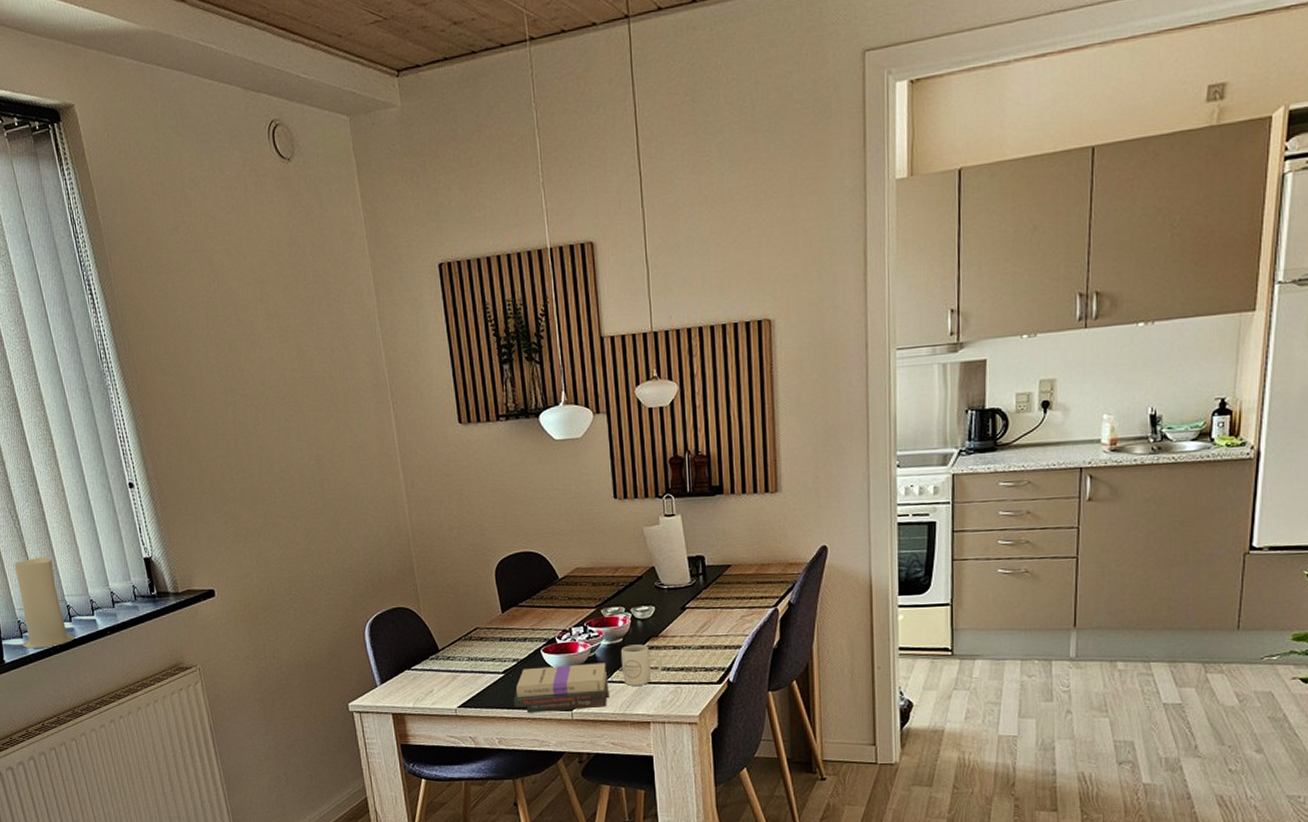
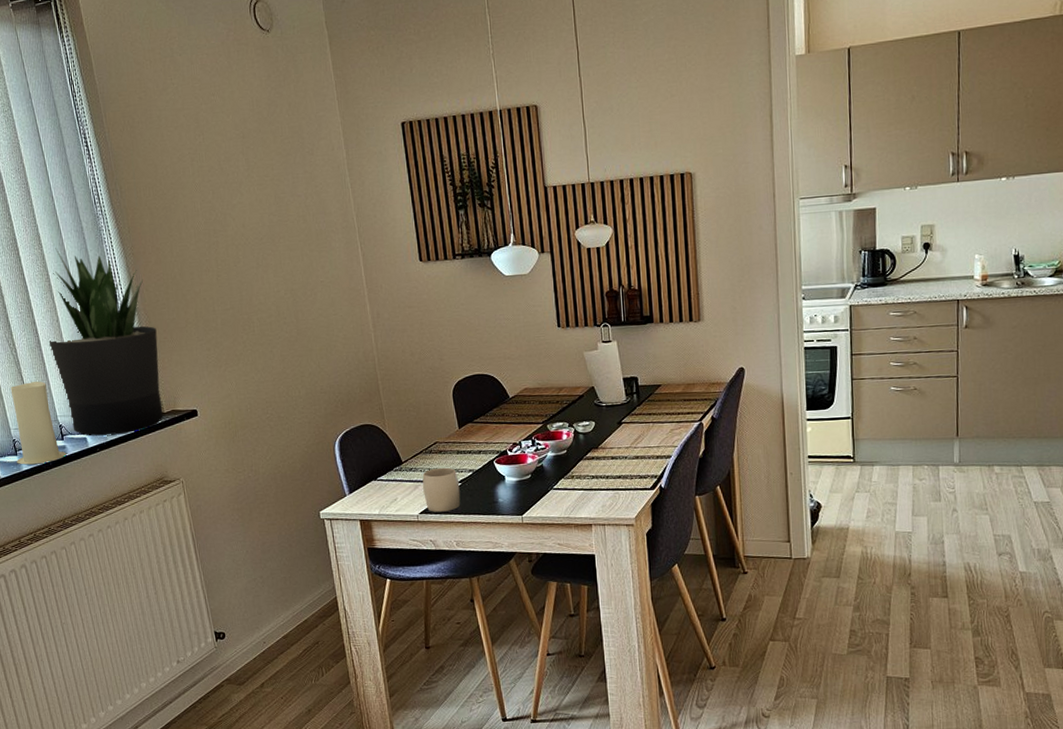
planter: none [52,409,178,618] -> present [47,248,164,436]
mug: none [461,656,504,706] -> present [422,467,461,512]
books: present [513,662,609,713] -> none [469,472,555,518]
mug: present [620,644,662,686] -> none [565,455,602,492]

